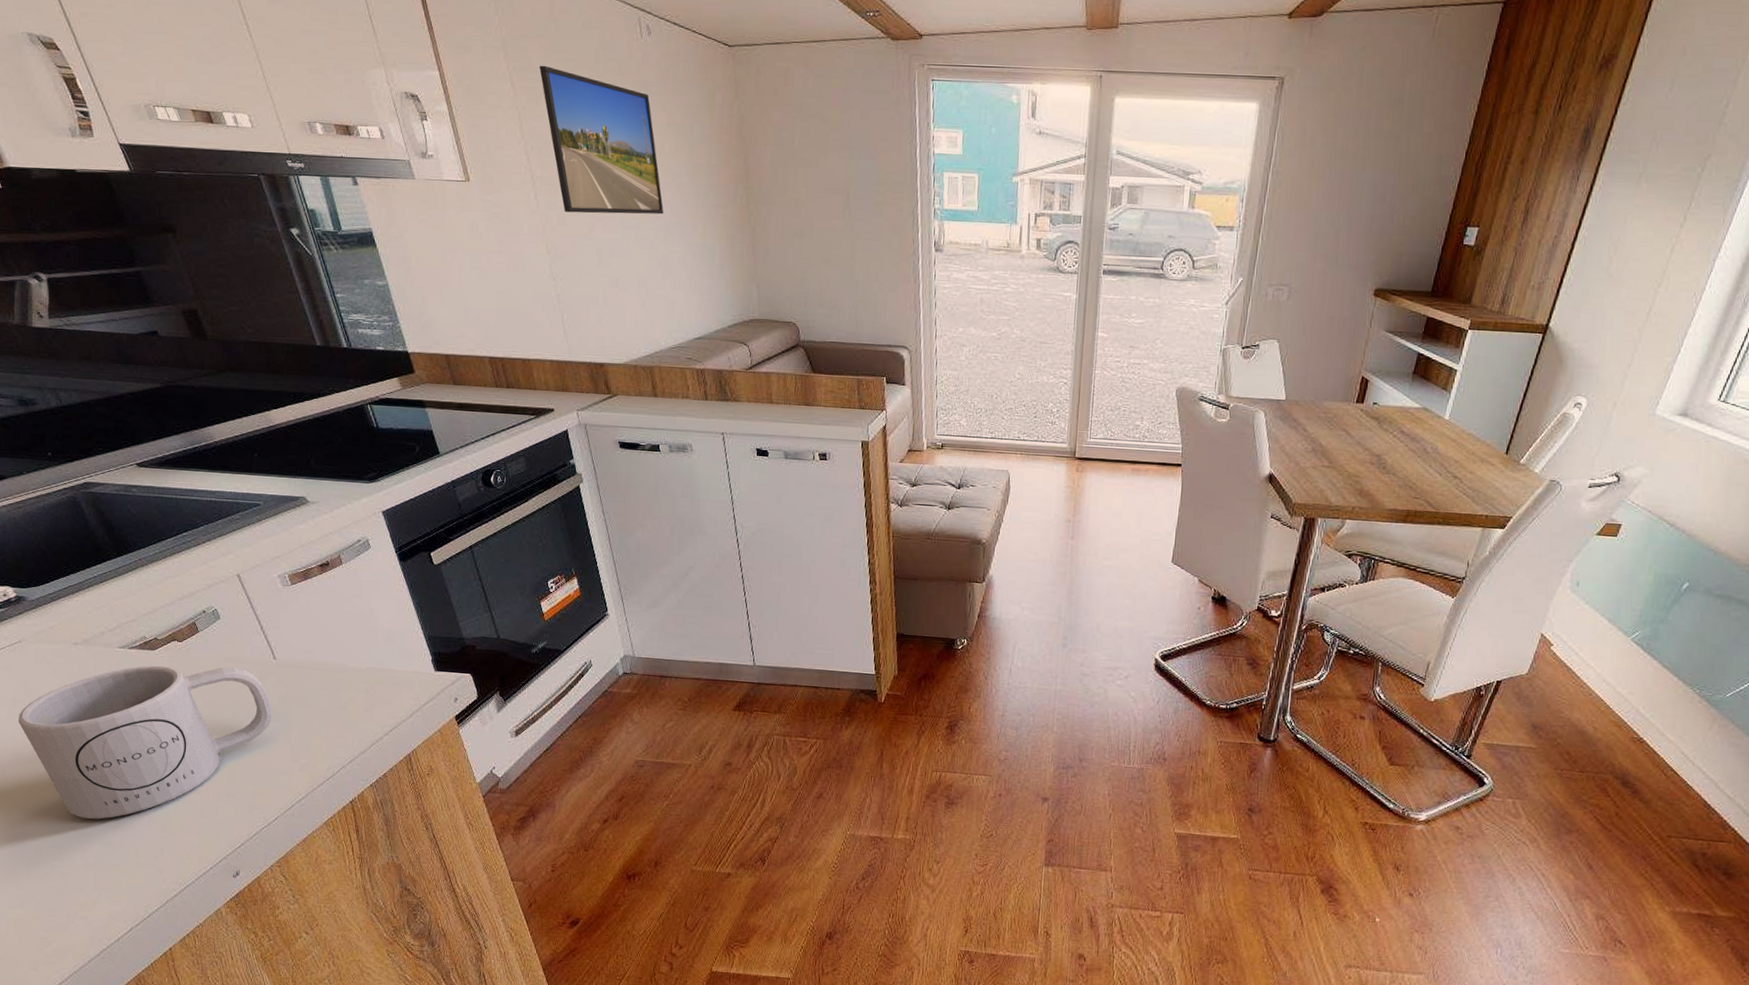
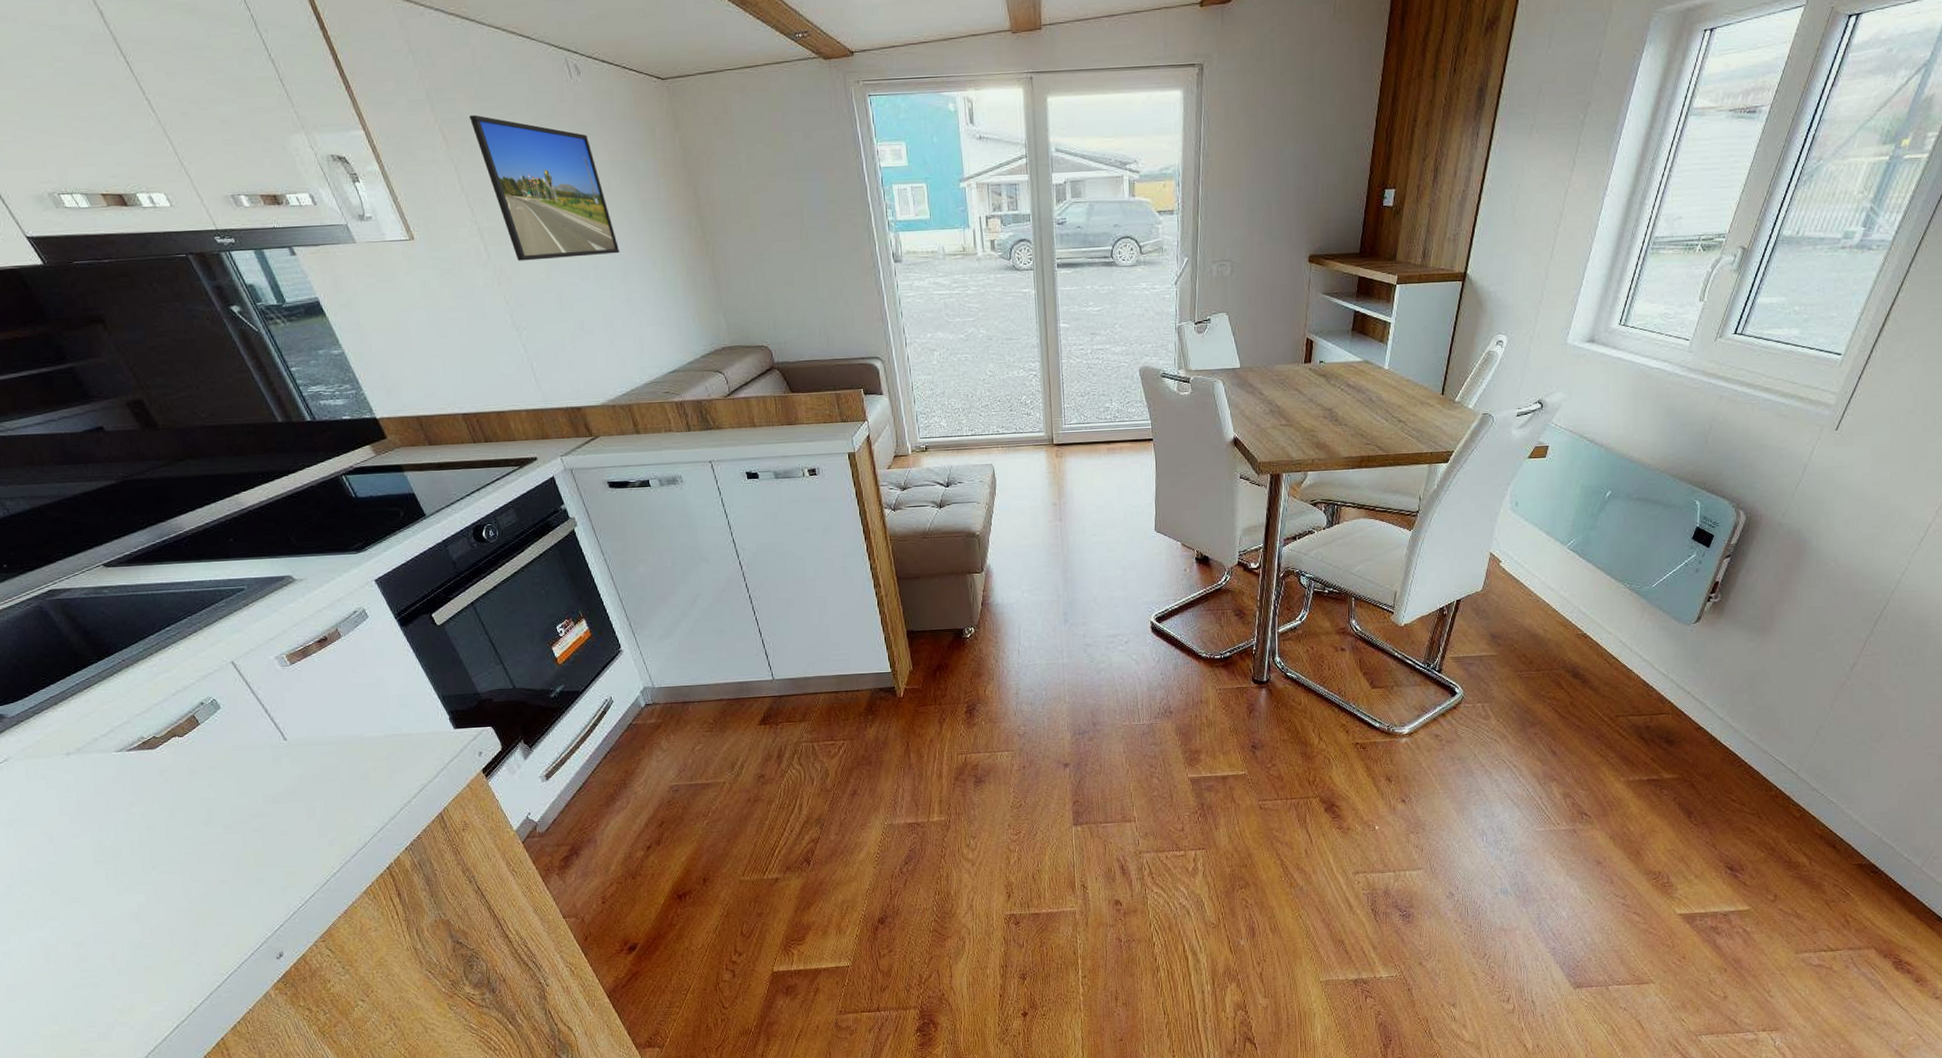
mug: present [18,665,272,820] -> none [18,754,292,926]

